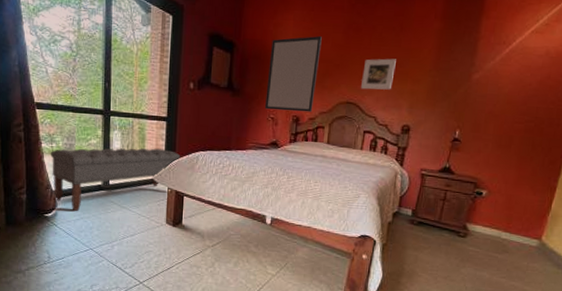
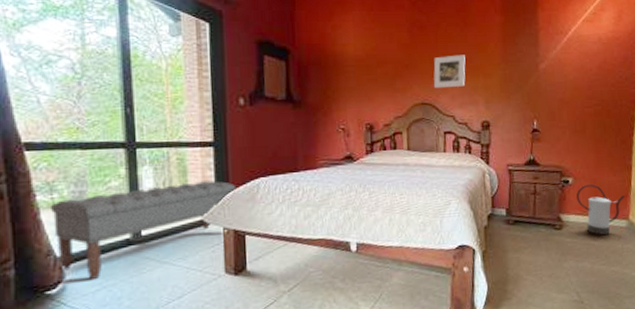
home mirror: present [265,36,322,112] -> none [331,37,387,120]
watering can: none [487,198,543,251] -> present [576,184,626,236]

